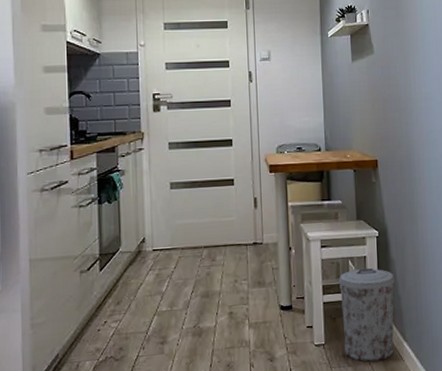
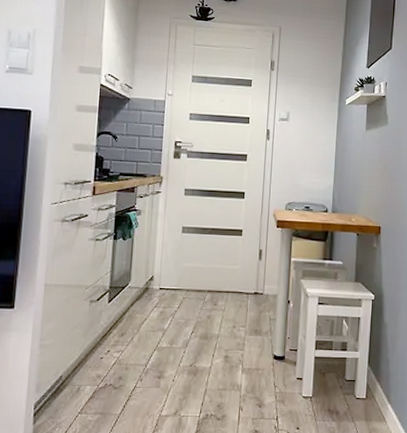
trash can: present [338,268,395,362] -> none [331,328,386,419]

